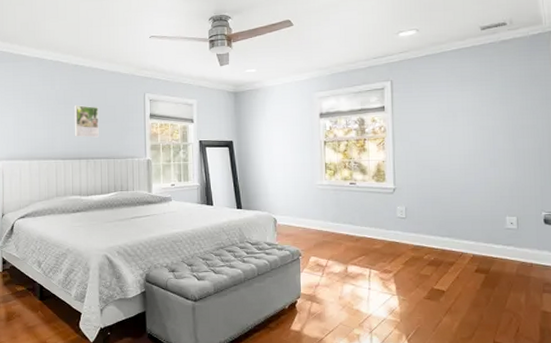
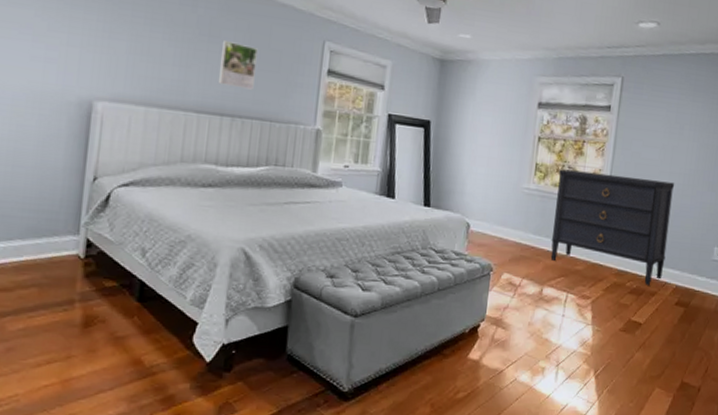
dresser: none [346,163,458,257] -> present [550,169,675,286]

